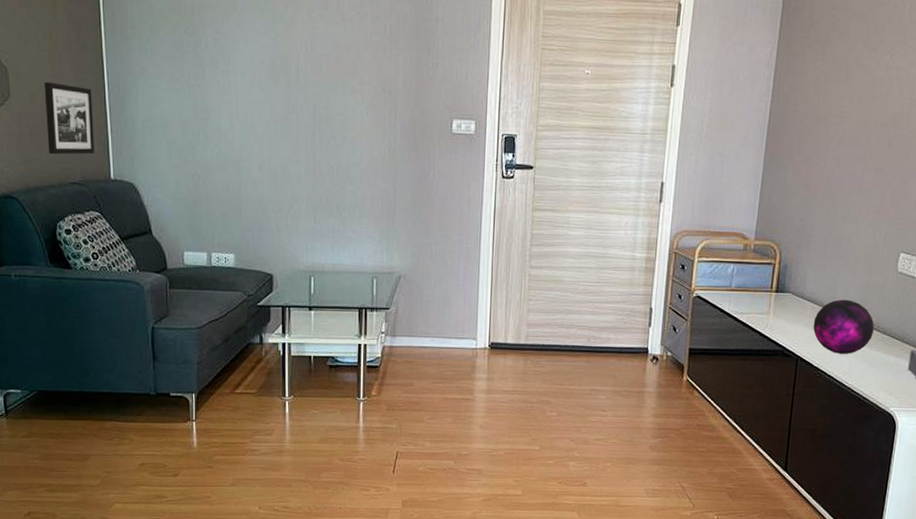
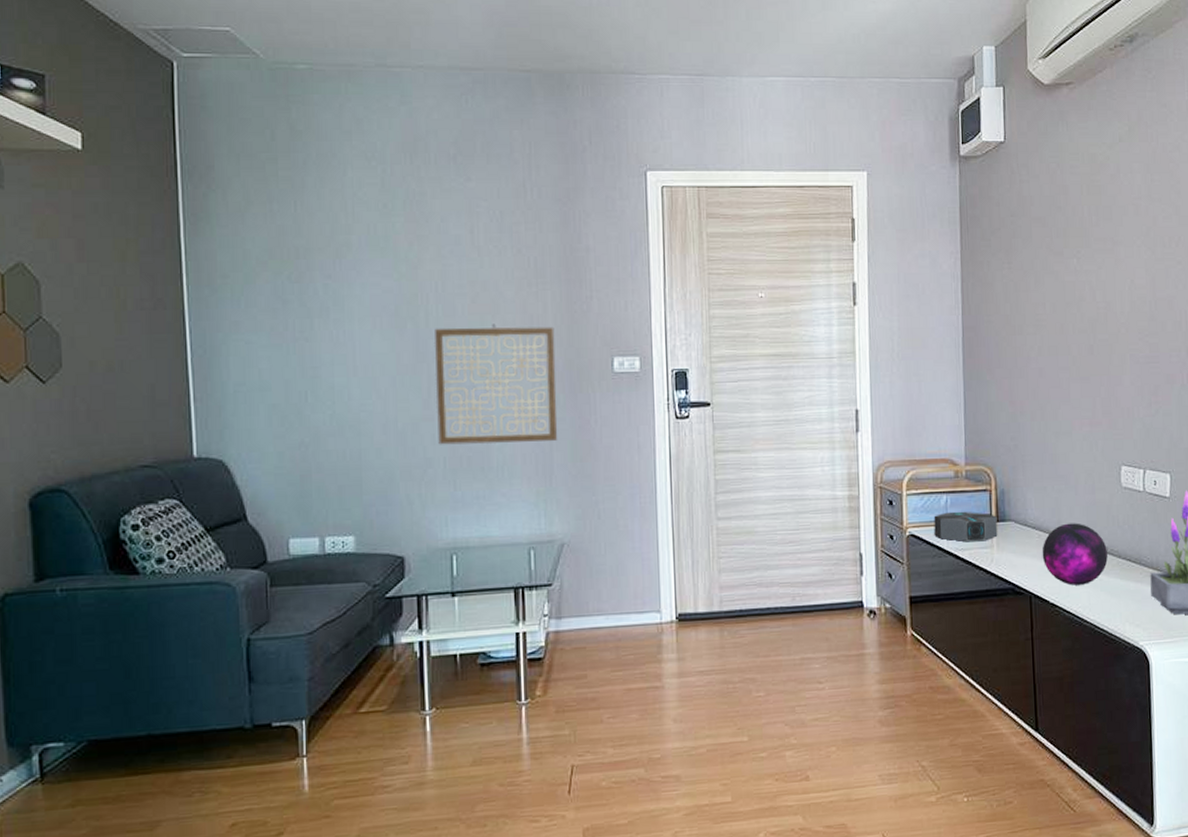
picture frame: present [43,81,95,155] -> none [107,346,173,433]
wall art: none [303,83,404,189] -> present [435,323,558,445]
speaker: none [718,279,777,308] -> present [933,511,998,542]

